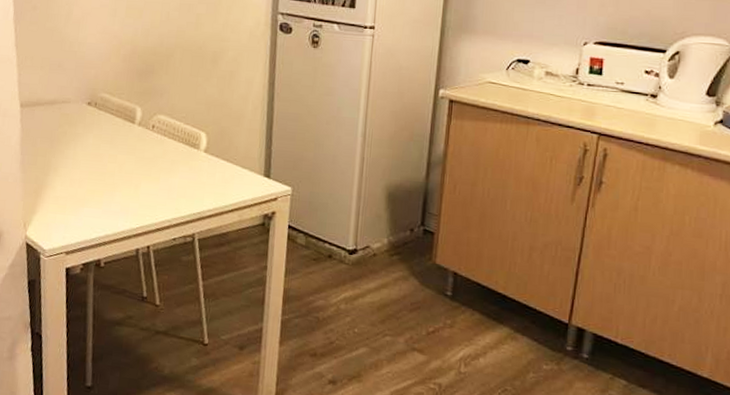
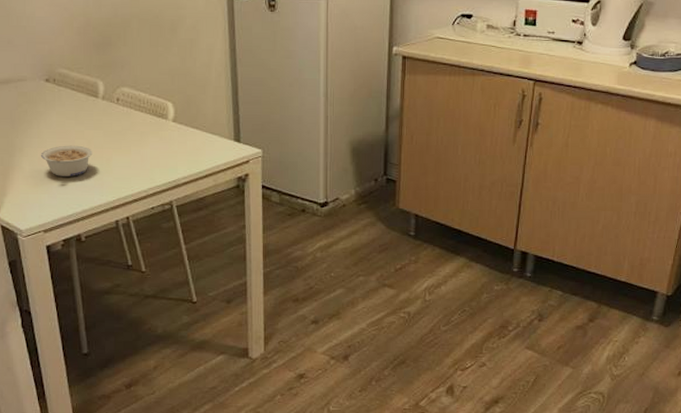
legume: none [72,168,123,200] -> present [40,145,93,177]

